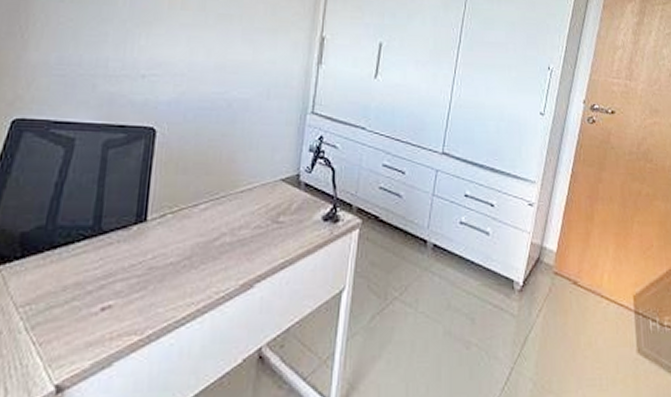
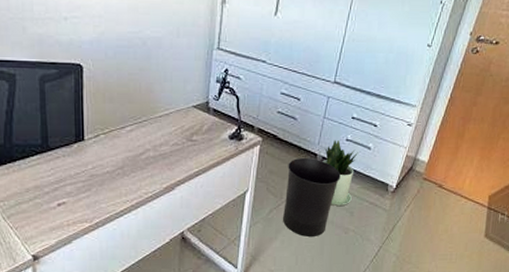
waste bin: none [388,246,456,354] -> present [283,158,341,236]
planter: none [434,222,475,309] -> present [322,139,358,206]

